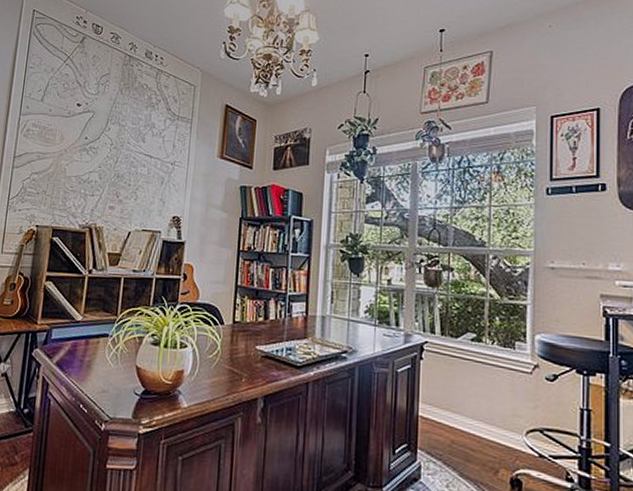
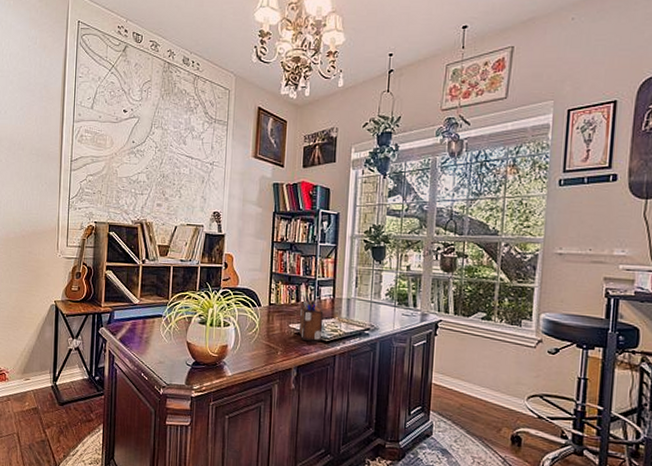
desk organizer: none [267,312,295,366] -> present [299,295,324,341]

